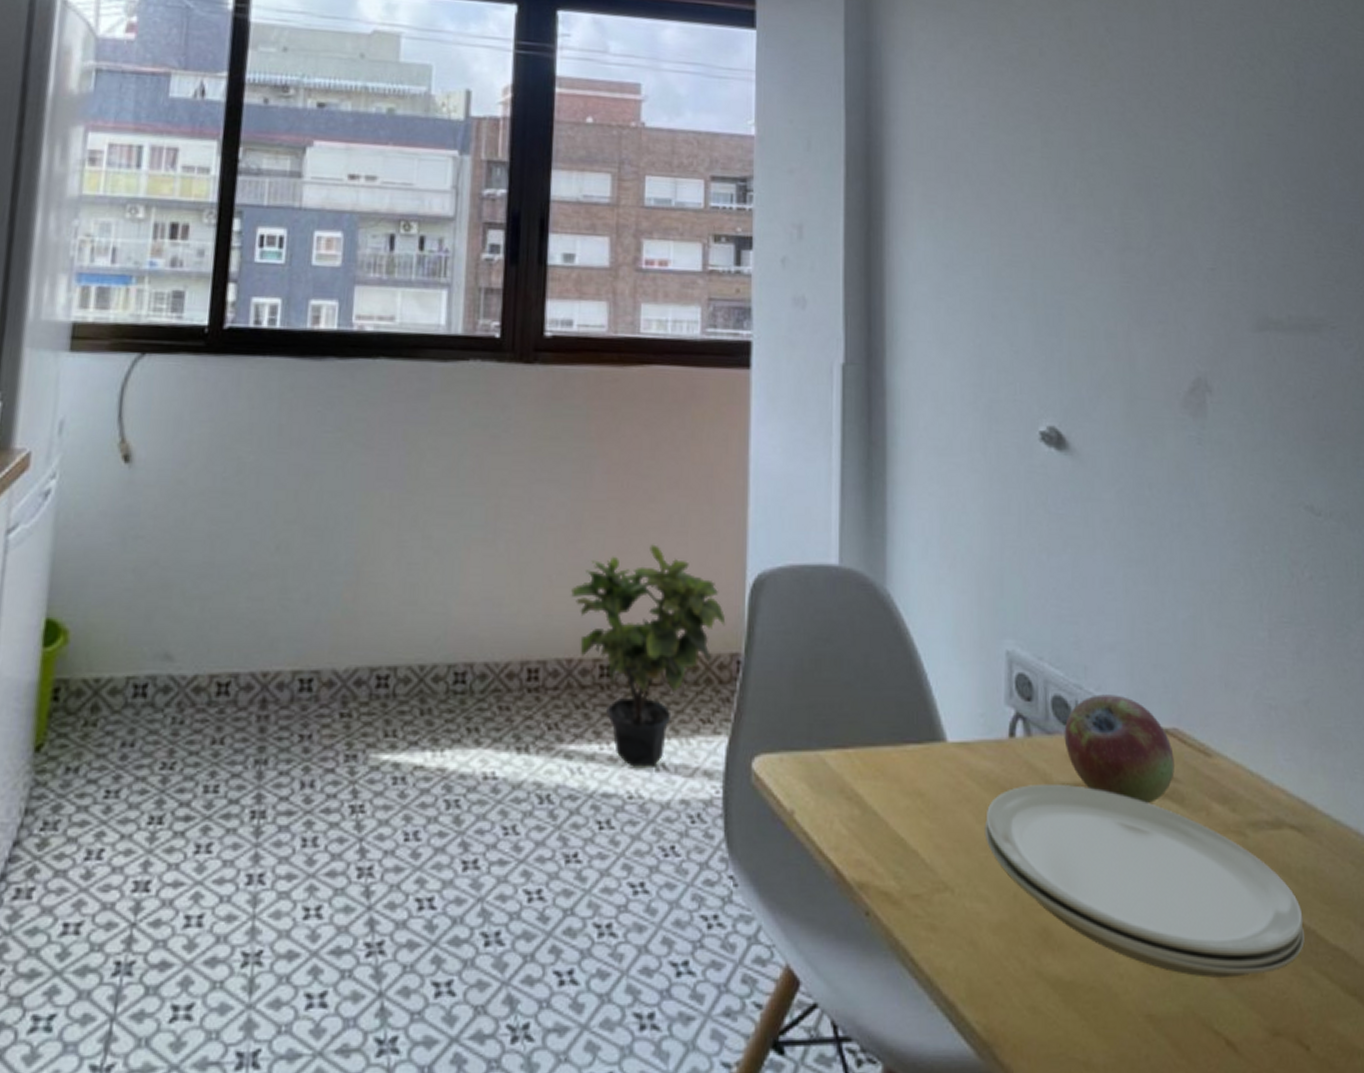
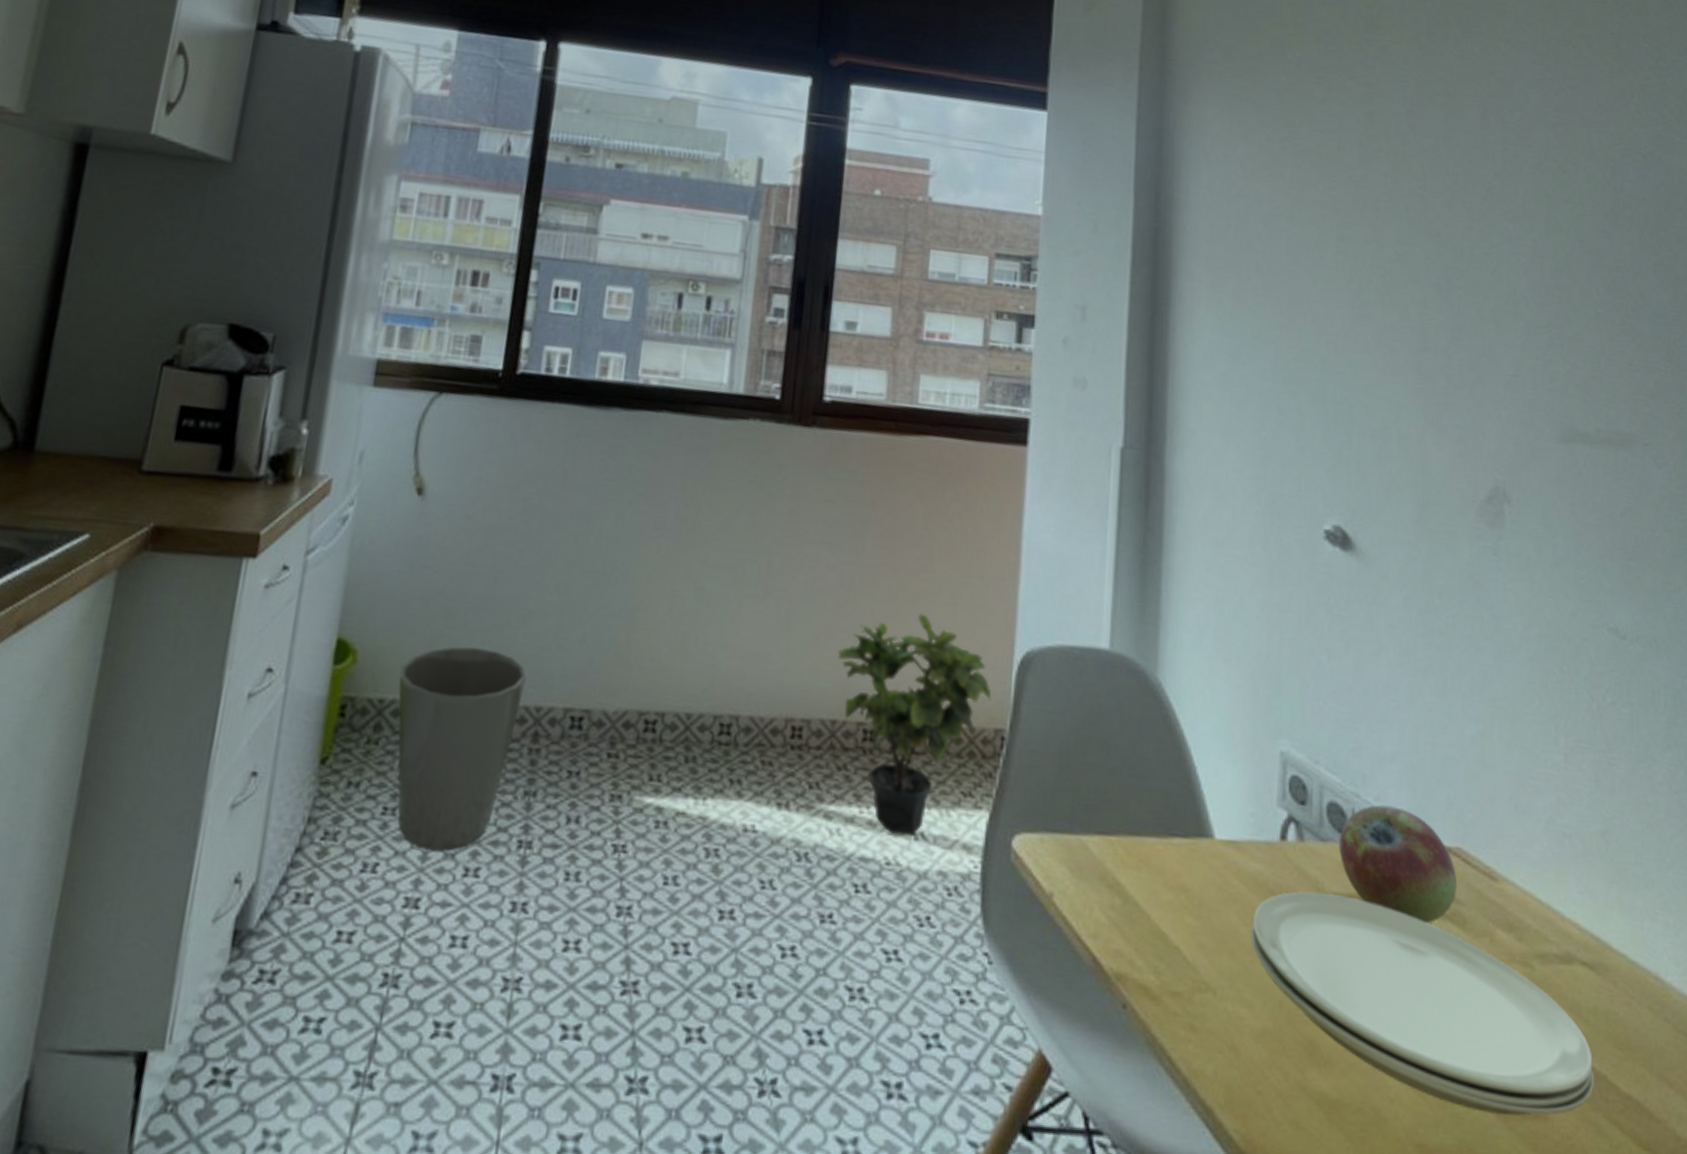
trash can: none [115,616,251,830] -> present [397,646,527,851]

